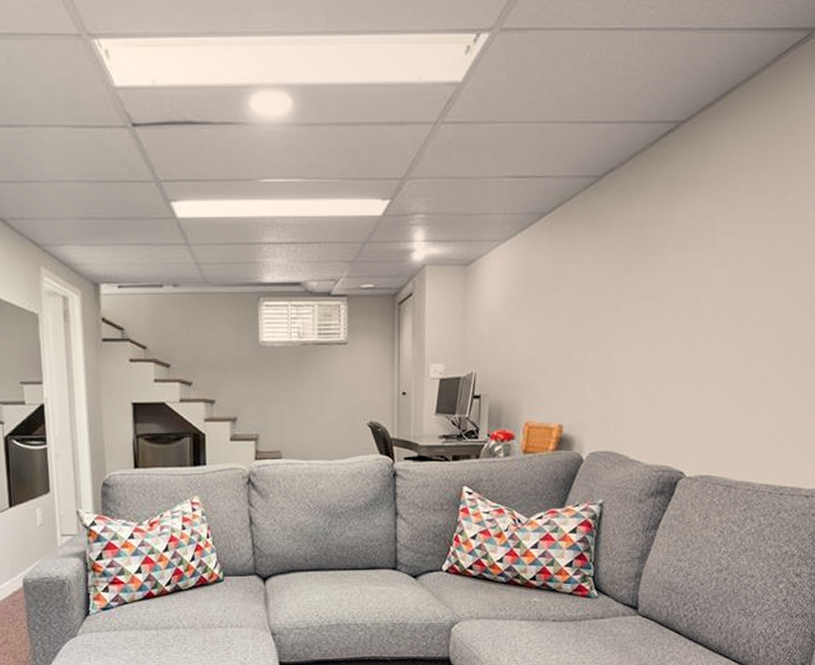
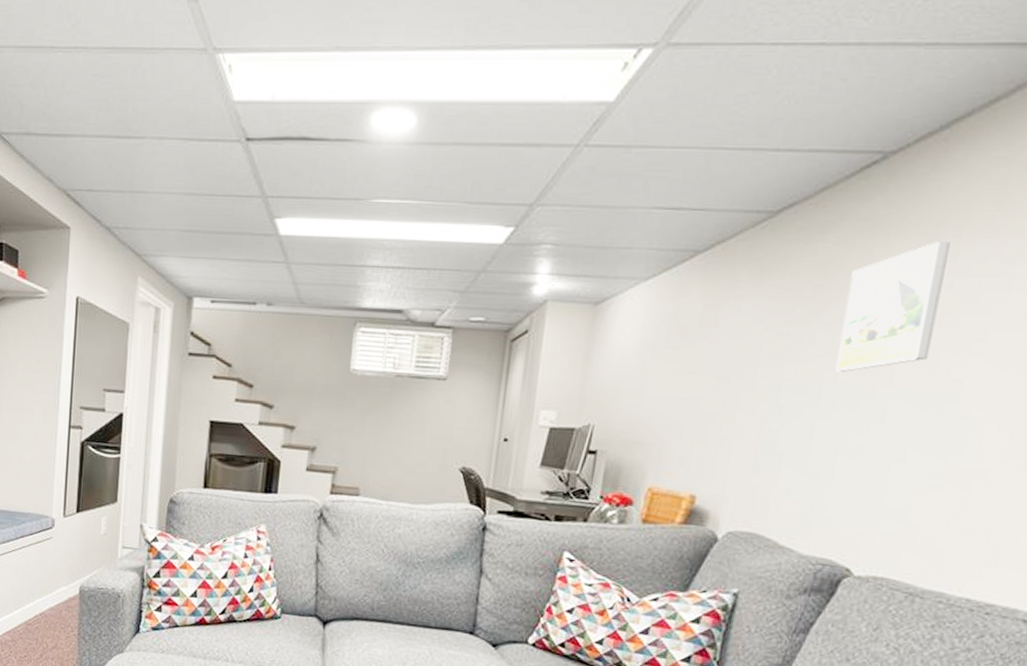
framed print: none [657,196,730,309] -> present [835,242,950,372]

